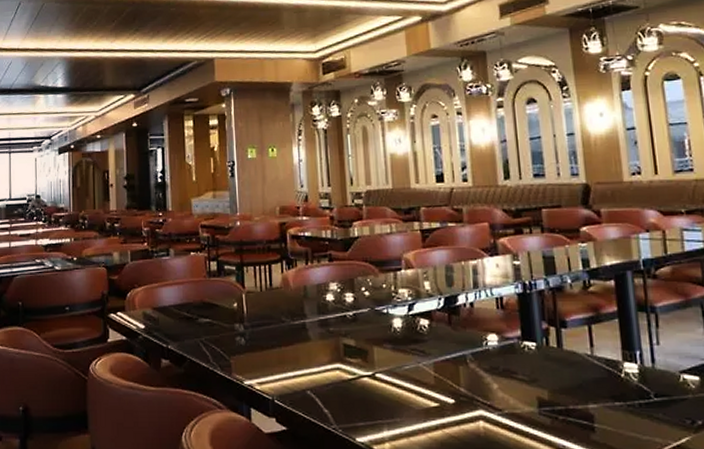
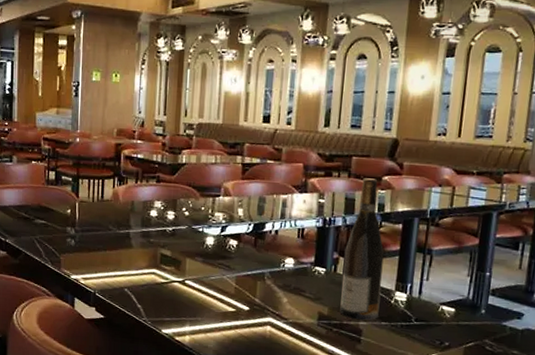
wine bottle: none [554,231,610,402] -> present [340,178,384,321]

